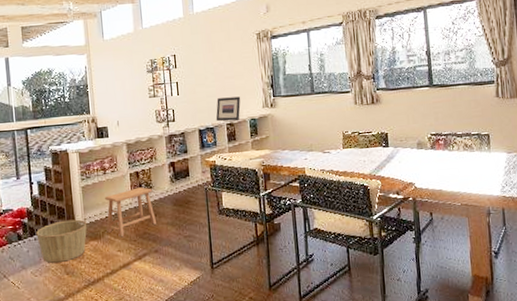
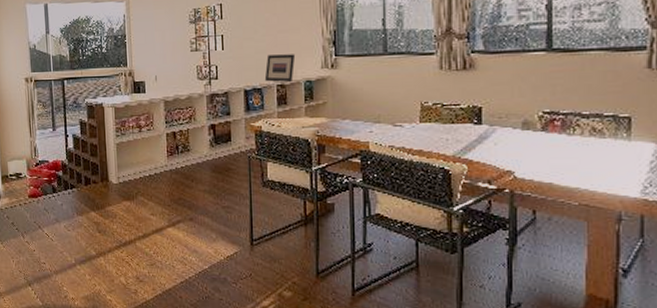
basket: present [36,219,87,263] -> none [70,177,121,219]
stool: present [104,187,157,238] -> none [138,149,194,201]

